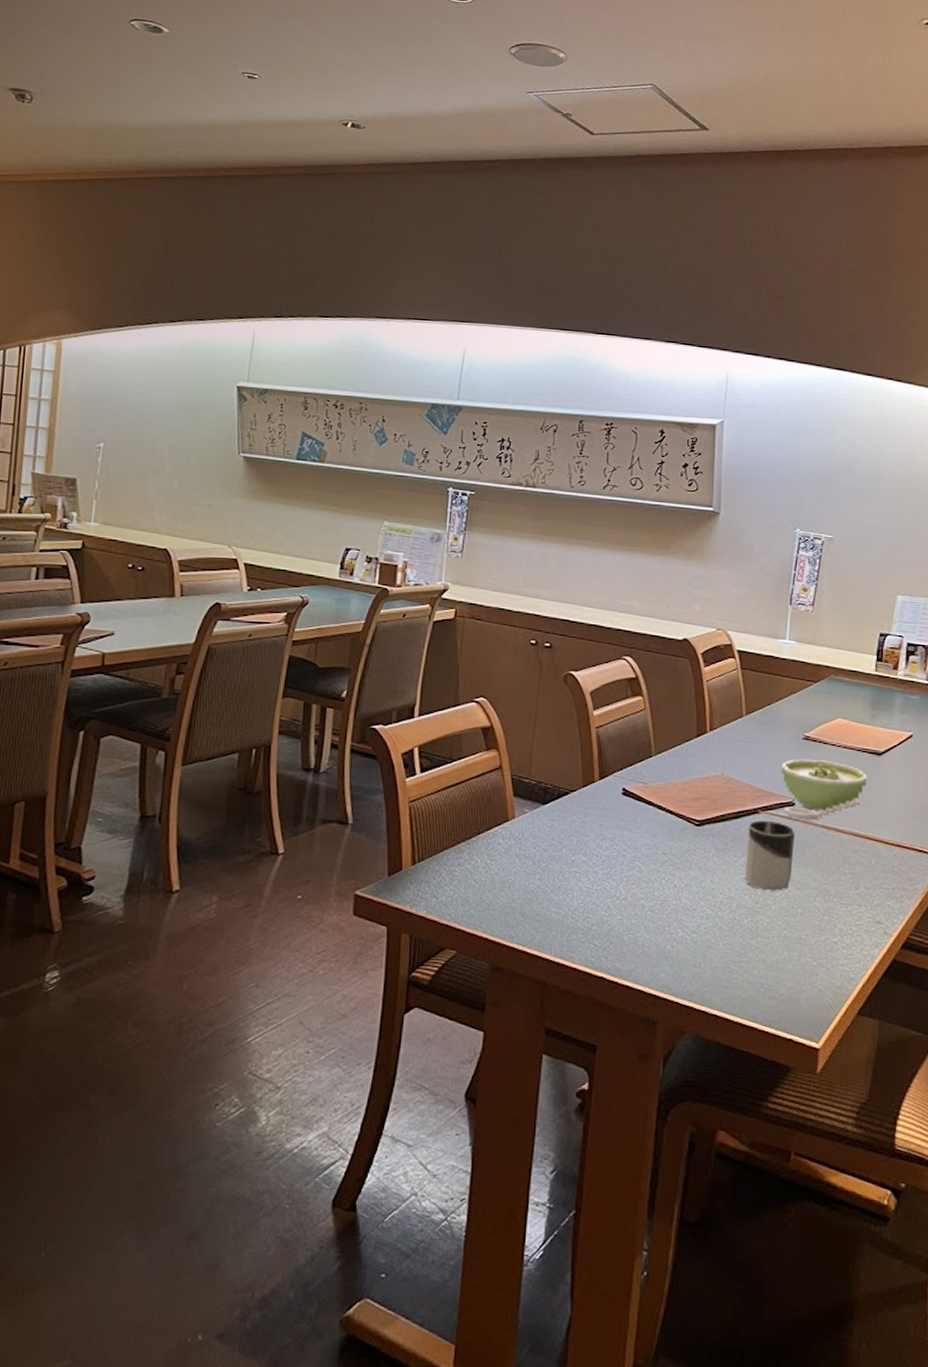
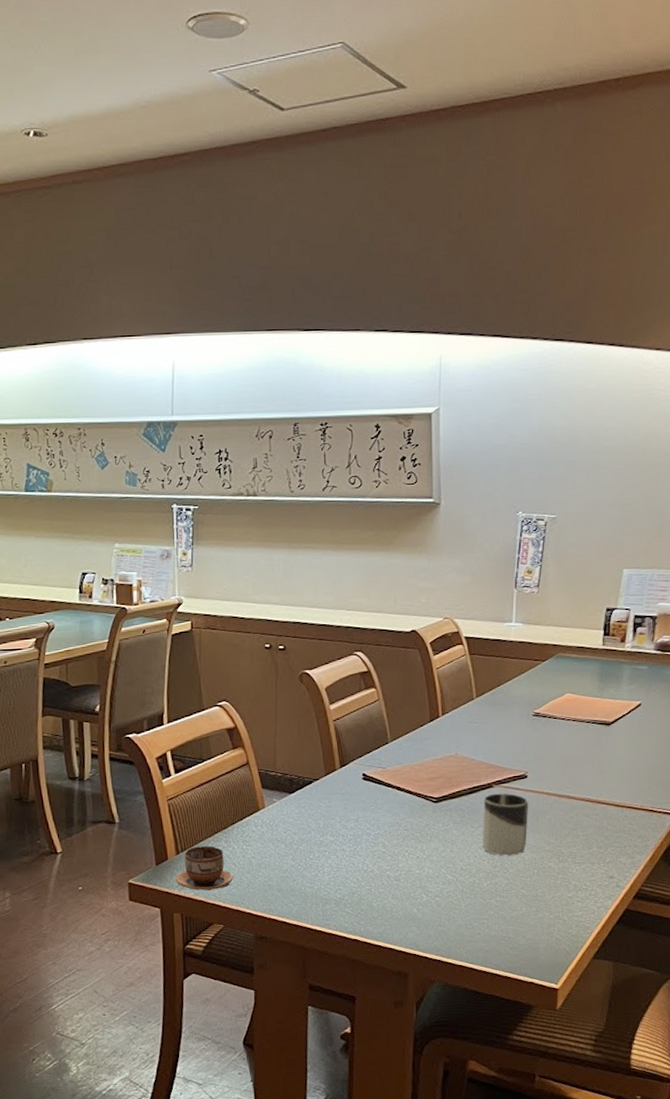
cup: none [407,857,474,910] -> present [175,846,234,891]
frying pan: present [780,759,867,821] -> none [512,734,597,791]

